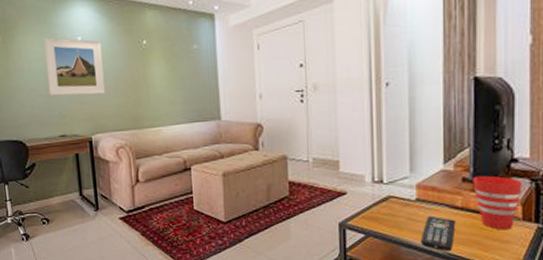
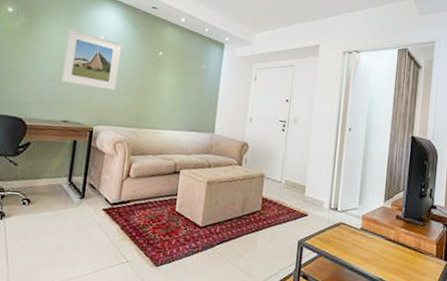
remote control: present [421,215,456,252] -> none [361,244,388,278]
cup: present [473,175,523,230] -> none [403,215,438,264]

